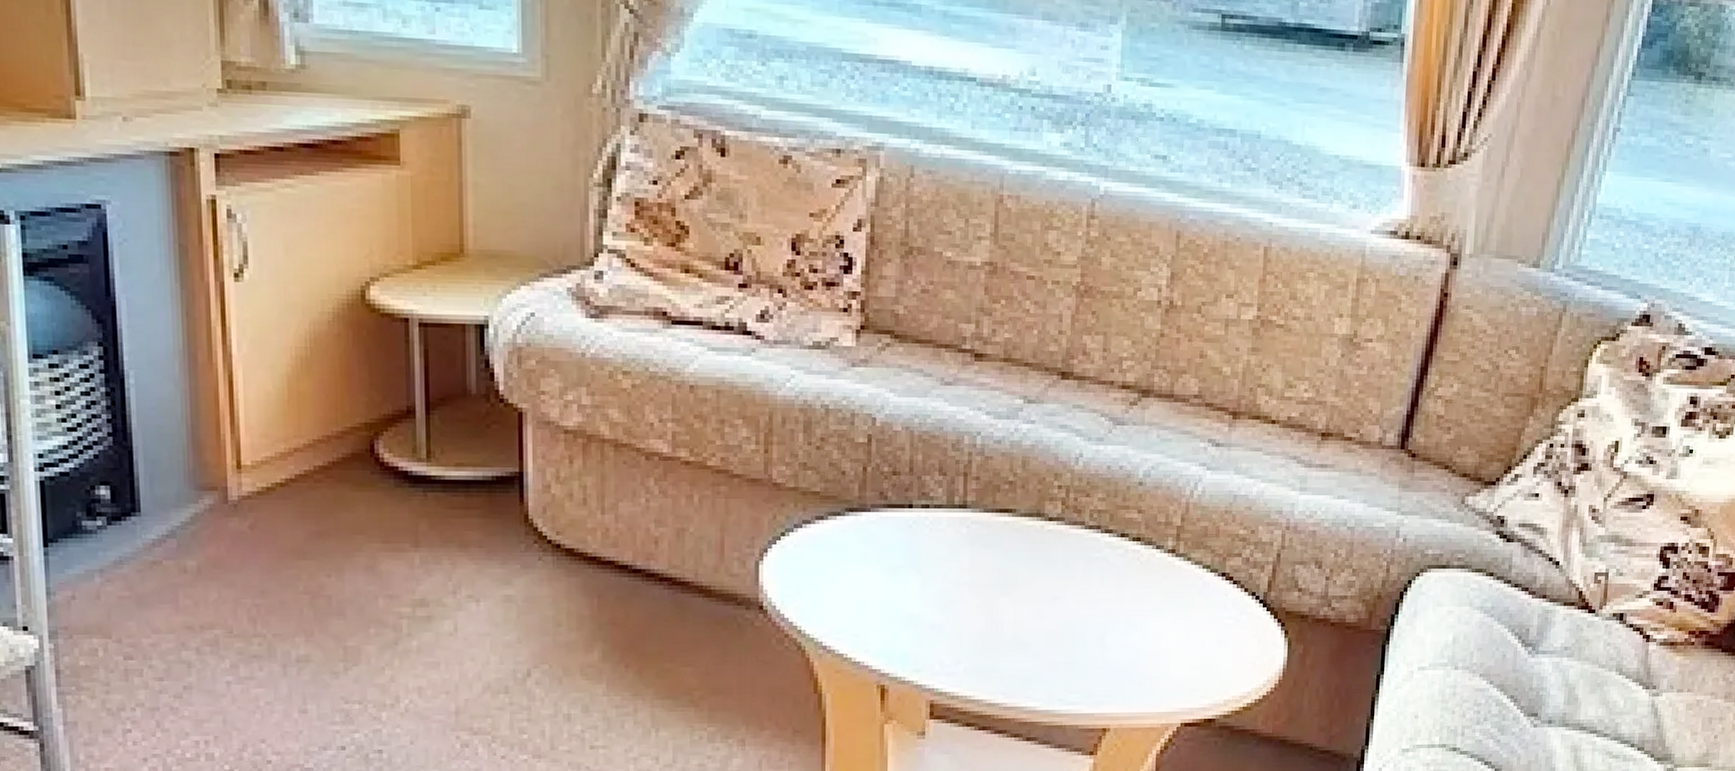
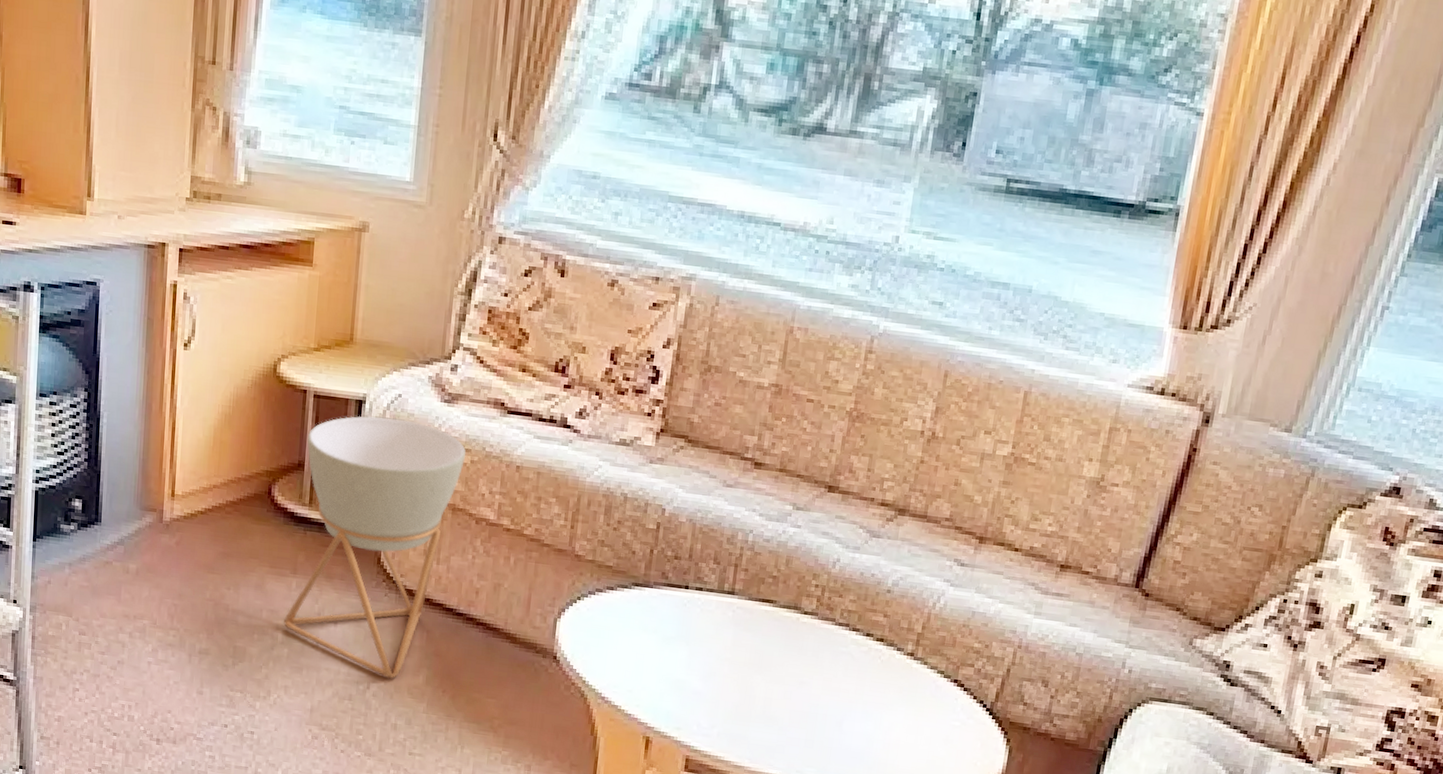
planter: none [408,342,625,660] -> present [284,415,466,679]

